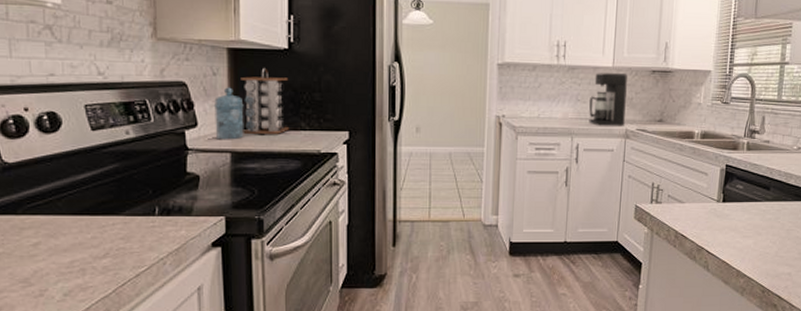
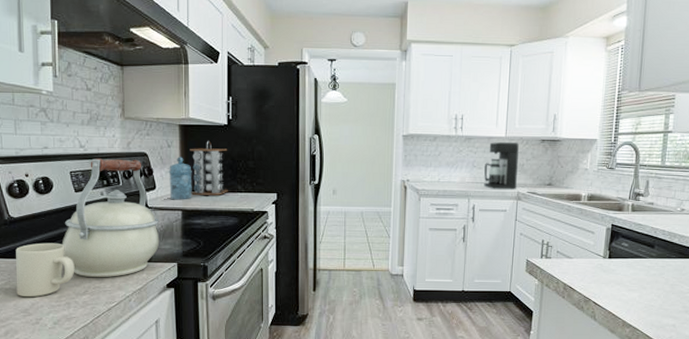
mug: none [11,194,92,264] -> present [15,242,75,298]
kettle: none [73,88,203,237] -> present [61,158,160,278]

